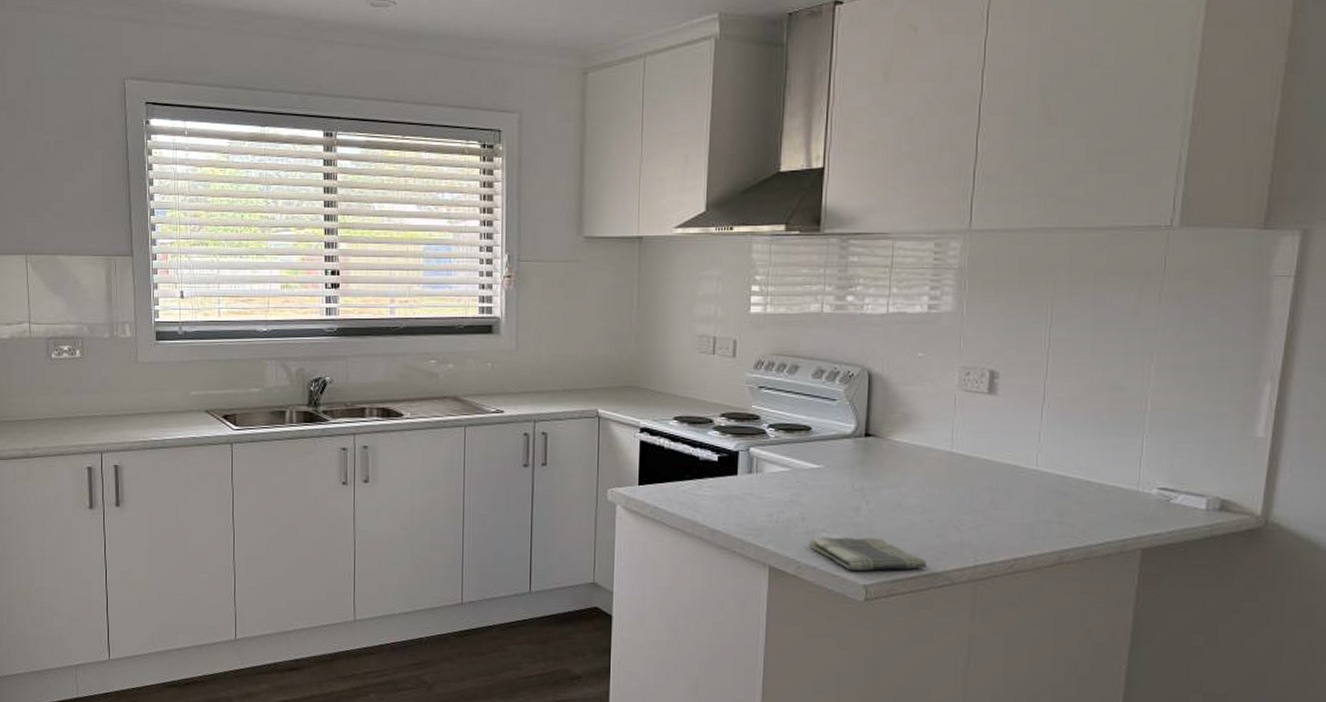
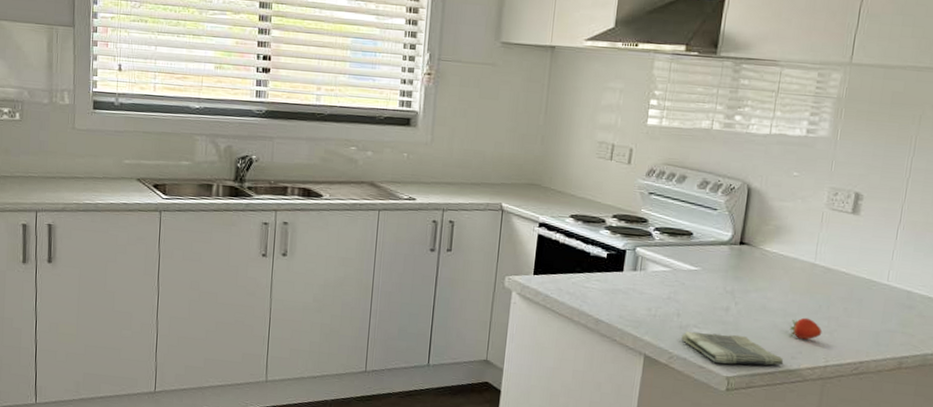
fruit: none [930,513,968,539] -> present [789,317,822,340]

